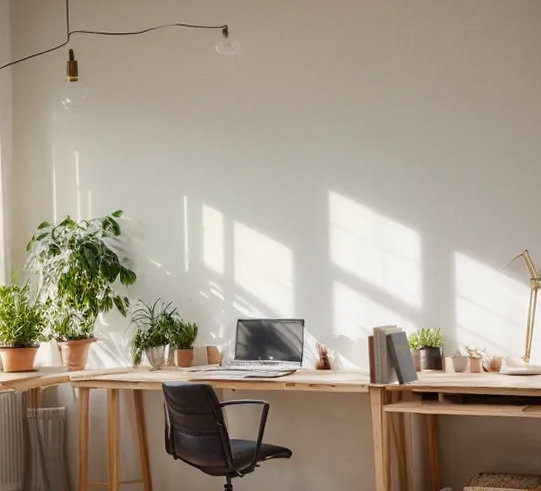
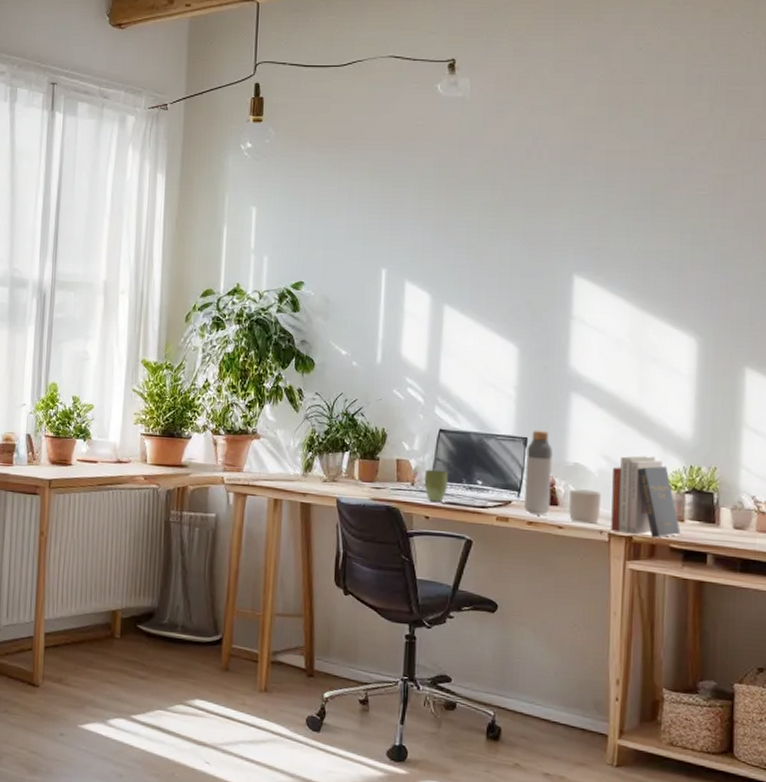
mug: none [229,351,248,376] -> present [424,469,449,501]
bottle: none [304,312,325,379] -> present [524,430,553,516]
mug: none [338,354,362,381] -> present [569,489,602,524]

